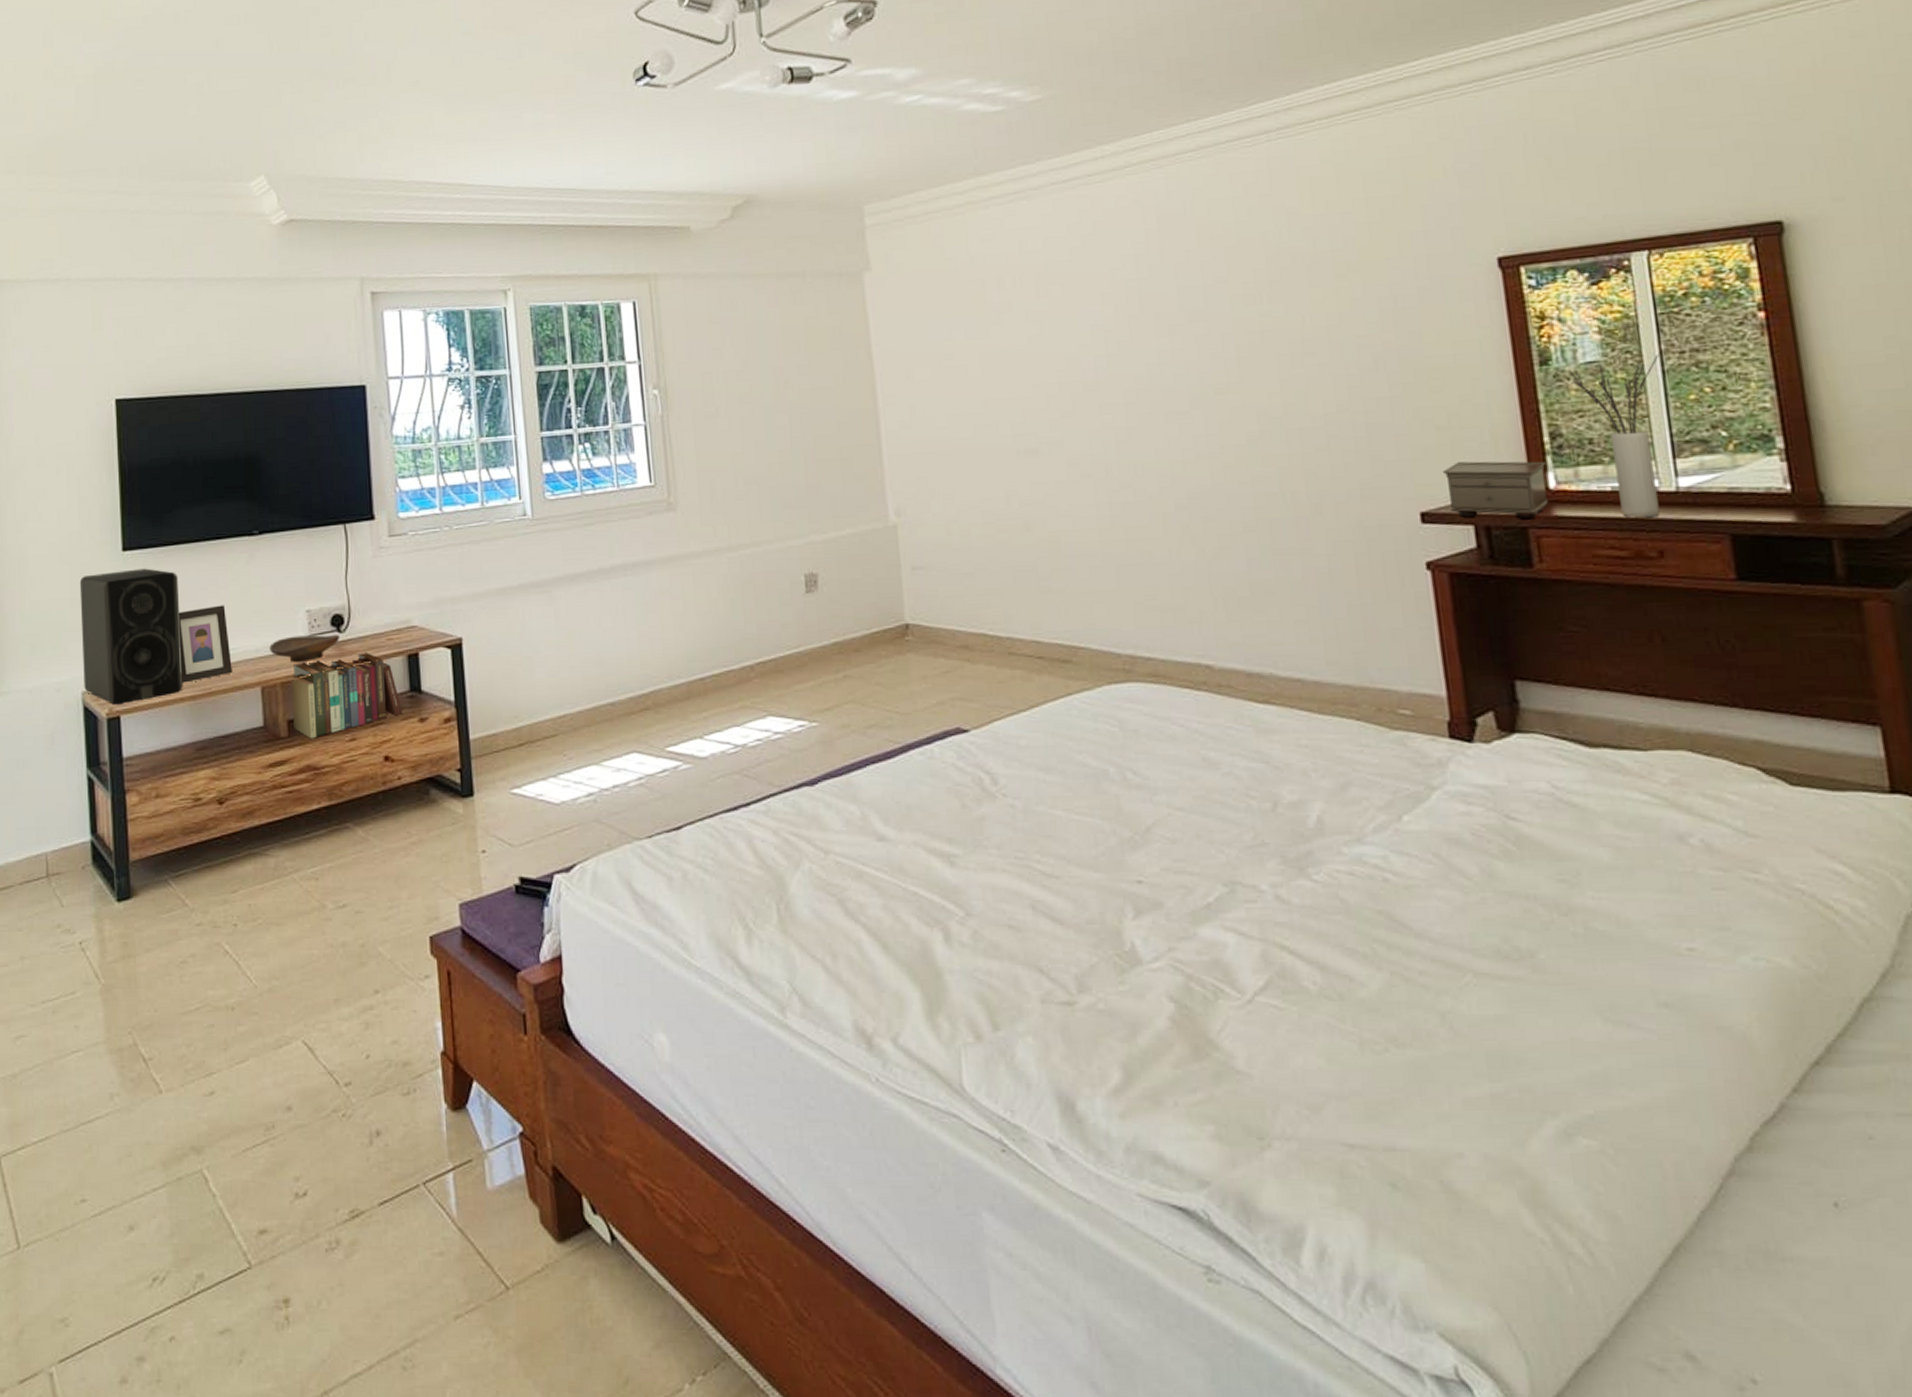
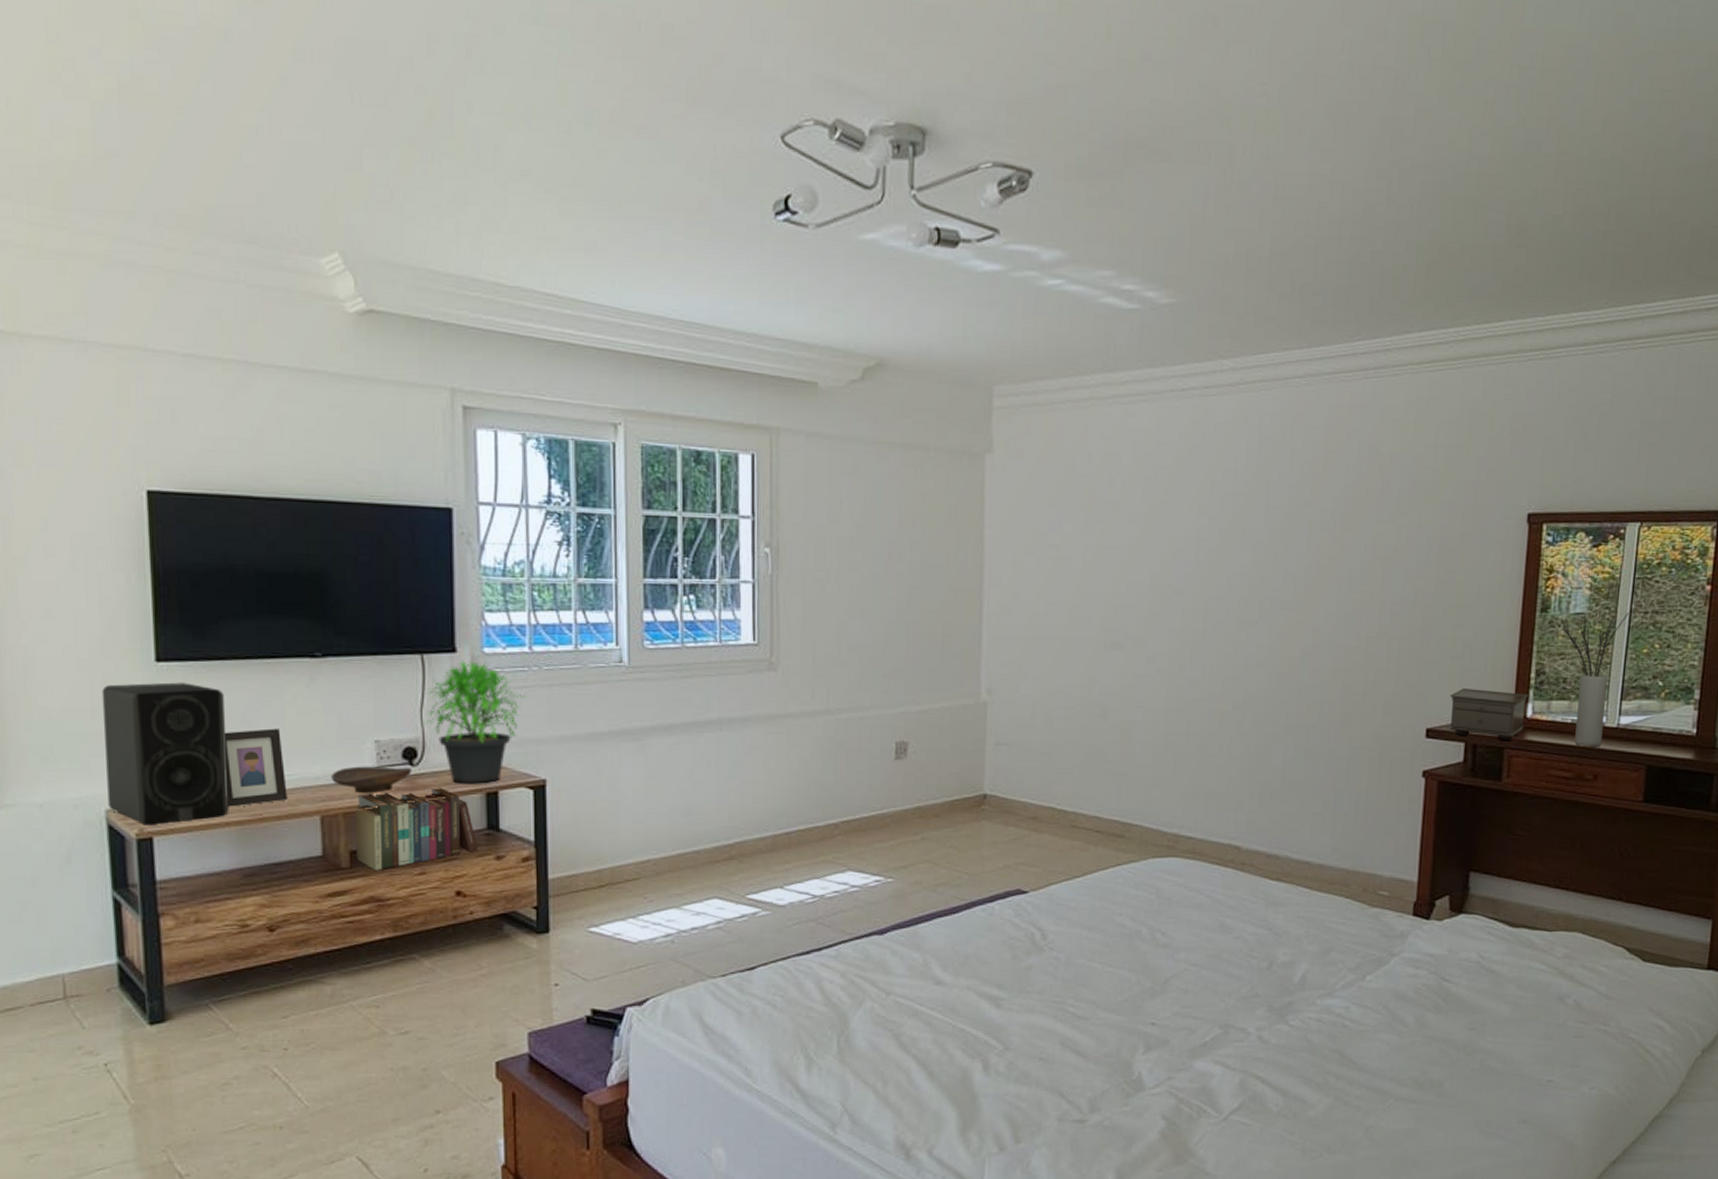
potted plant: none [348,526,439,648] -> present [423,661,526,784]

